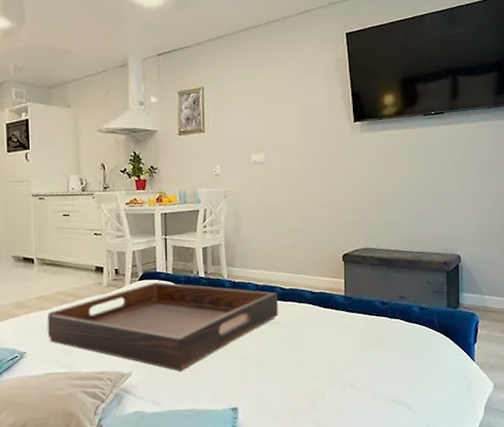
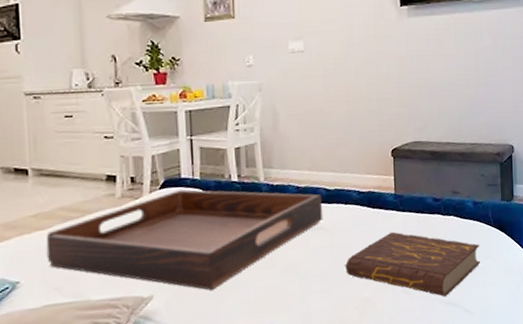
book: none [298,330,426,394] -> present [345,231,481,297]

